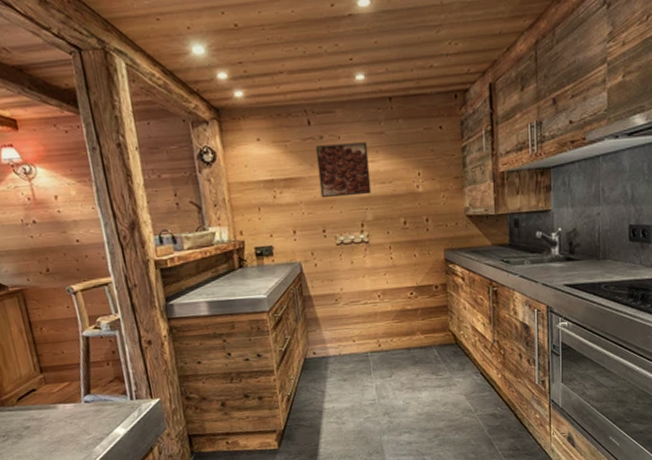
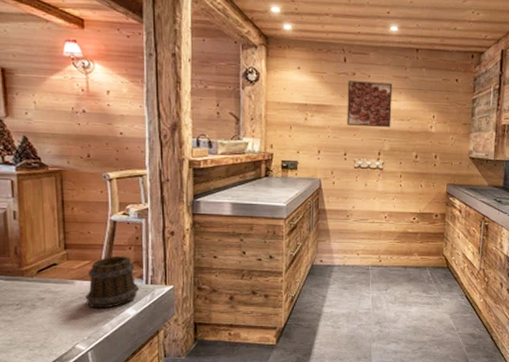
mug: none [69,372,126,432] -> present [85,256,140,309]

